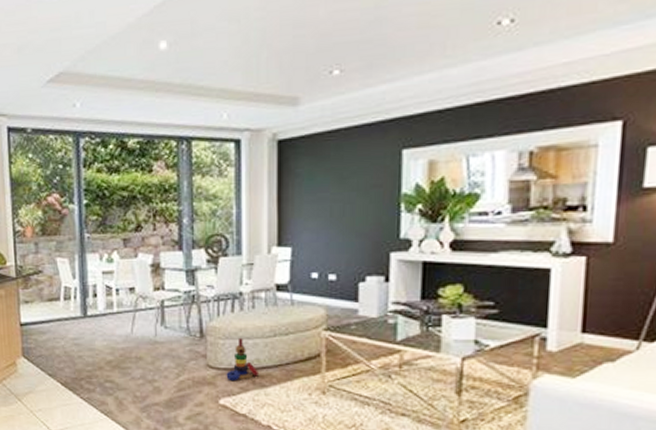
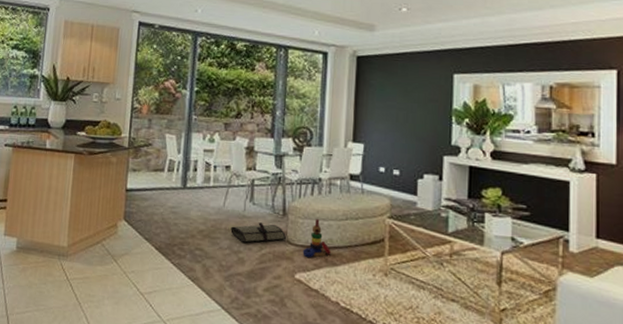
tool roll: none [142,347,206,370] -> present [230,222,286,243]

